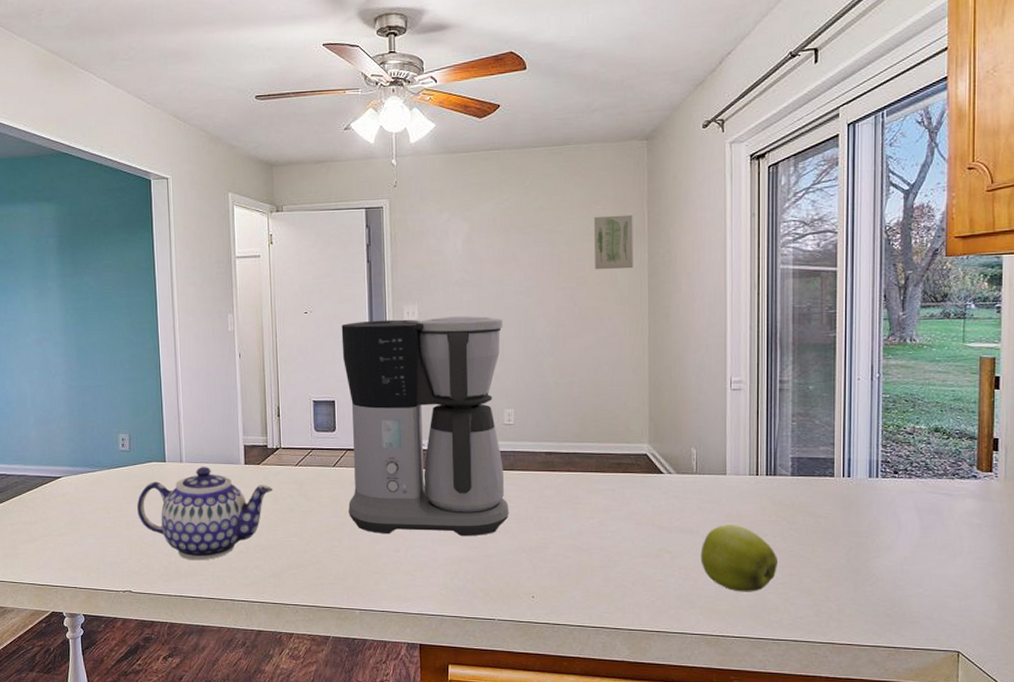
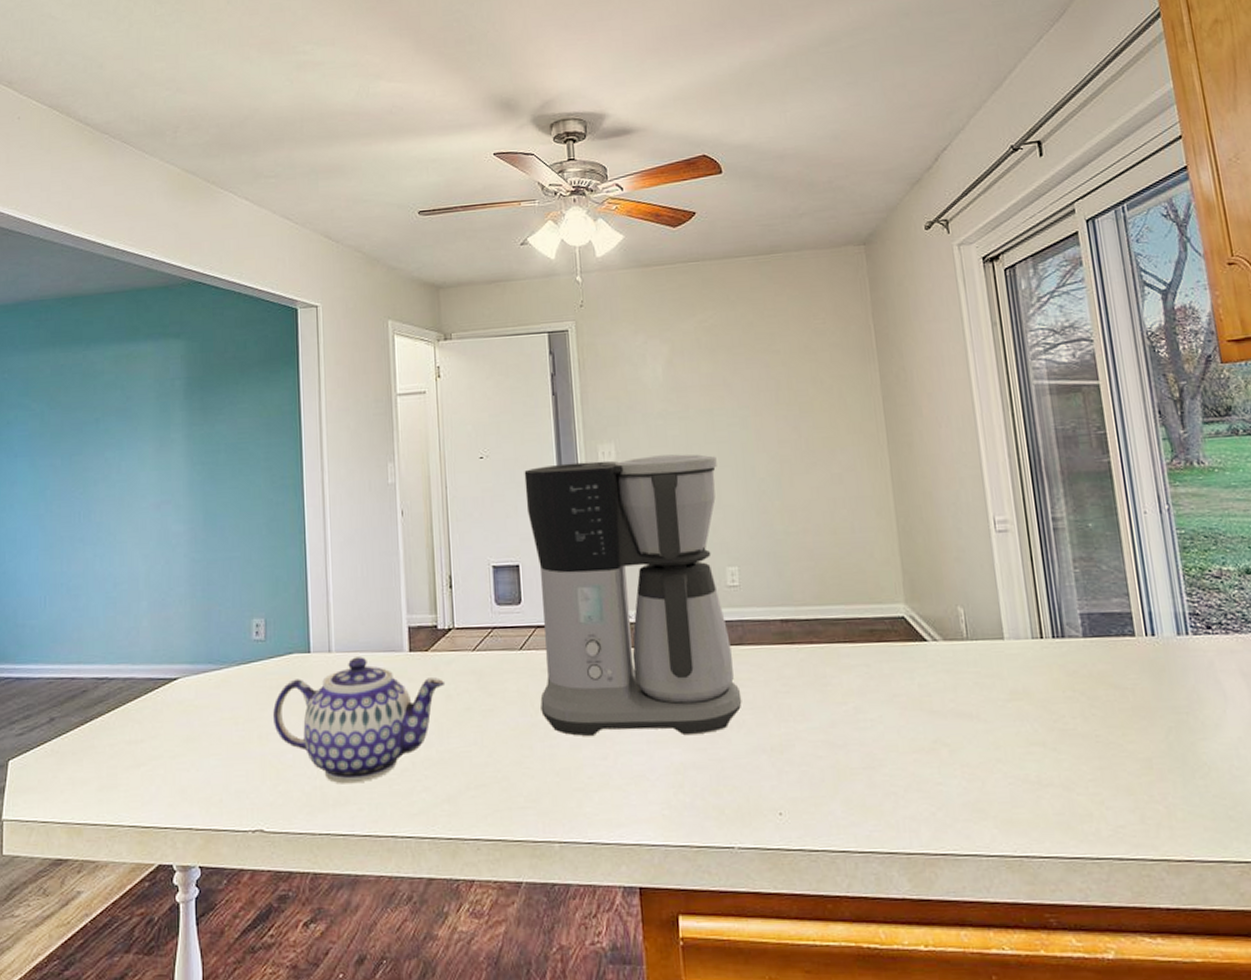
wall art: present [593,214,633,270] -> none [812,328,864,394]
apple: present [700,525,777,592] -> none [985,704,1084,795]

